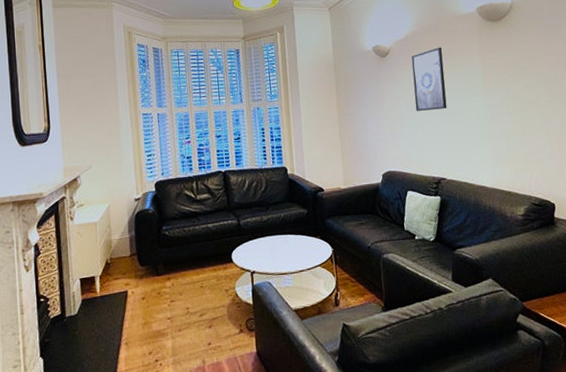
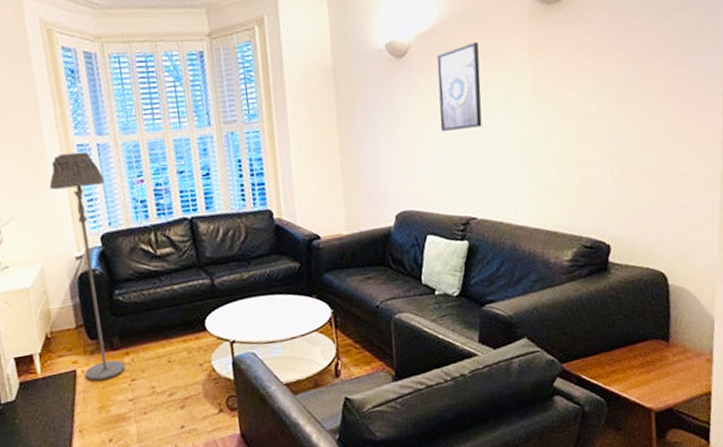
floor lamp: none [119,119,166,300] -> present [49,151,125,381]

